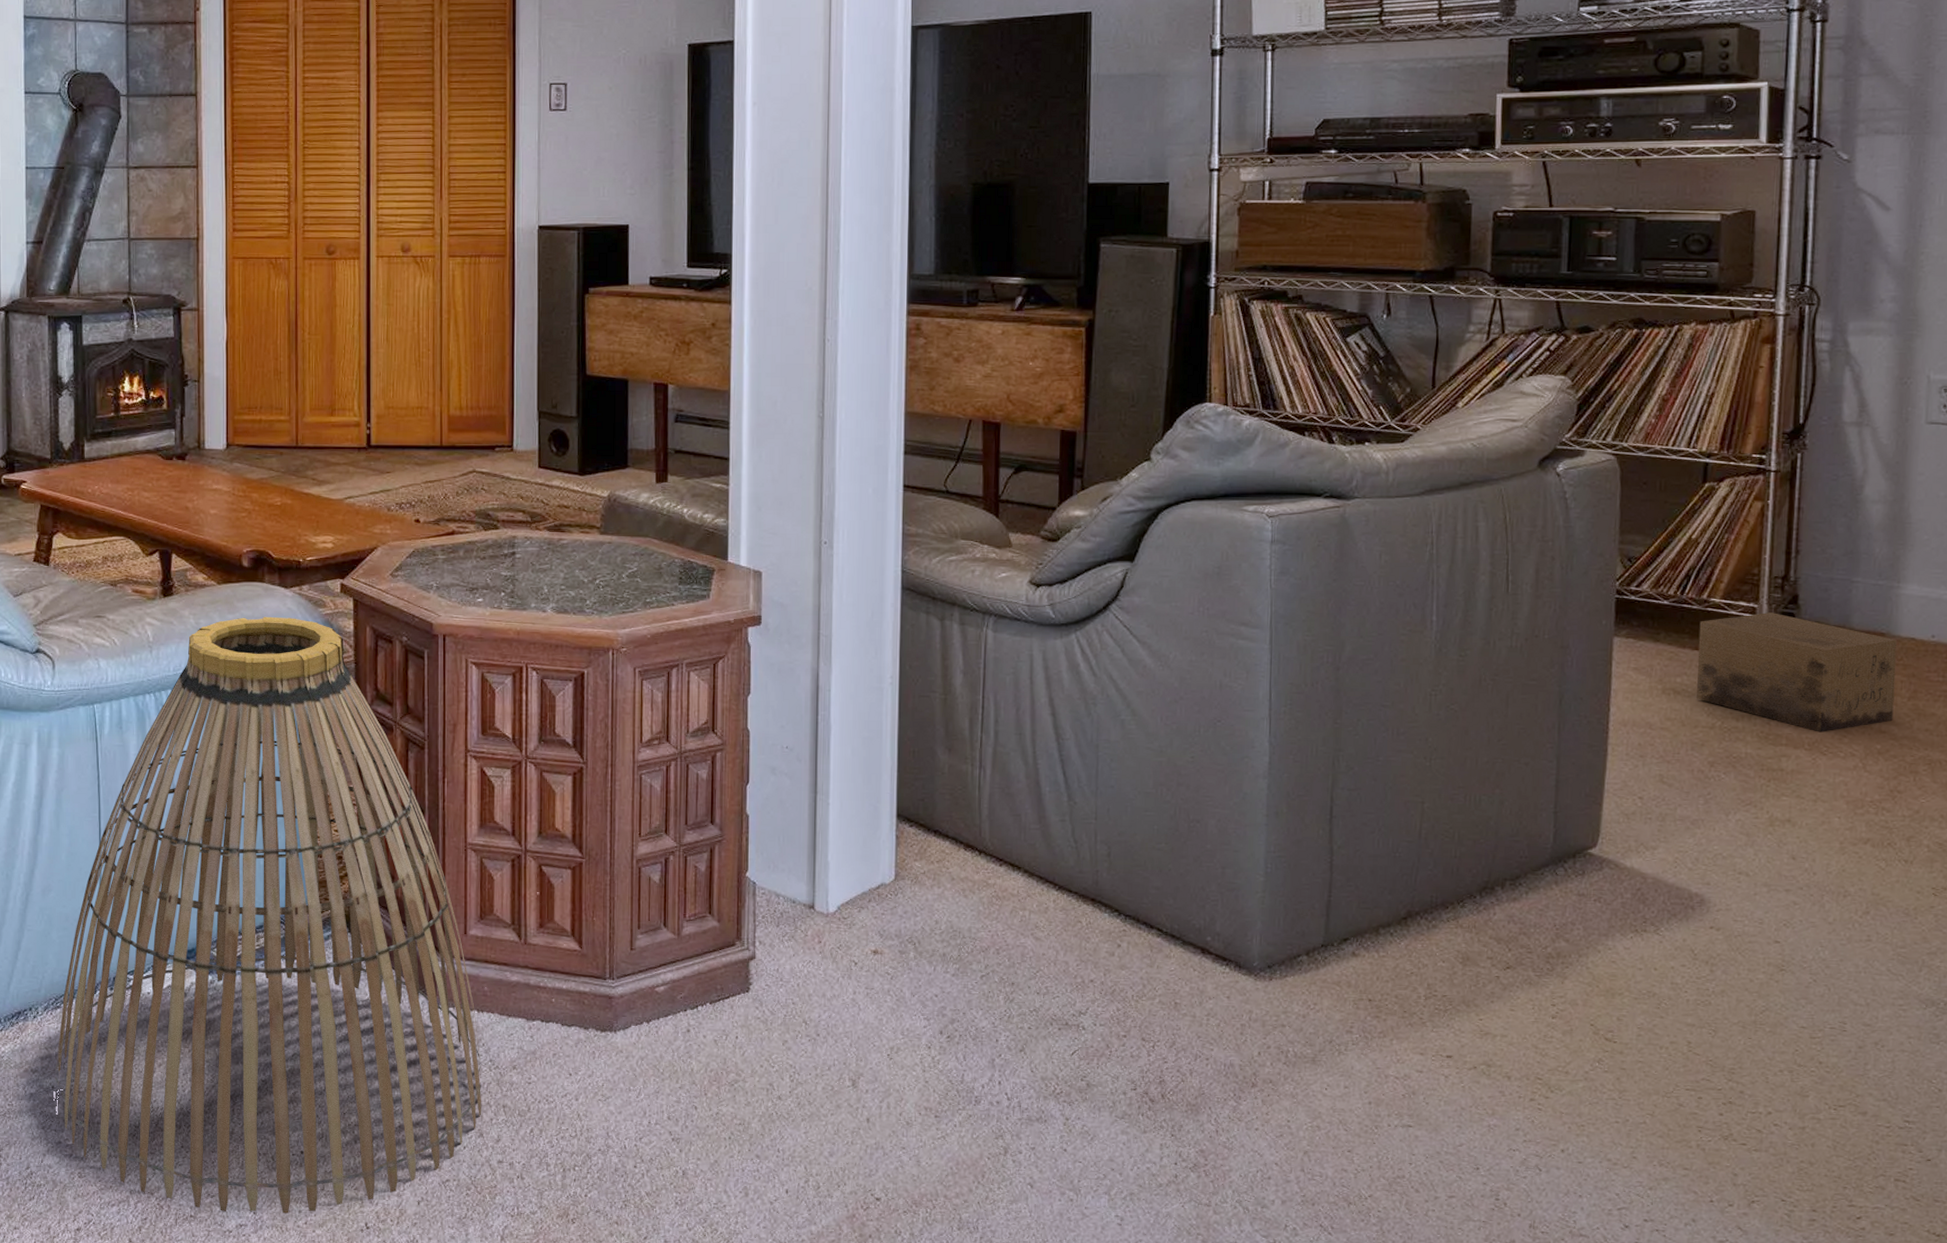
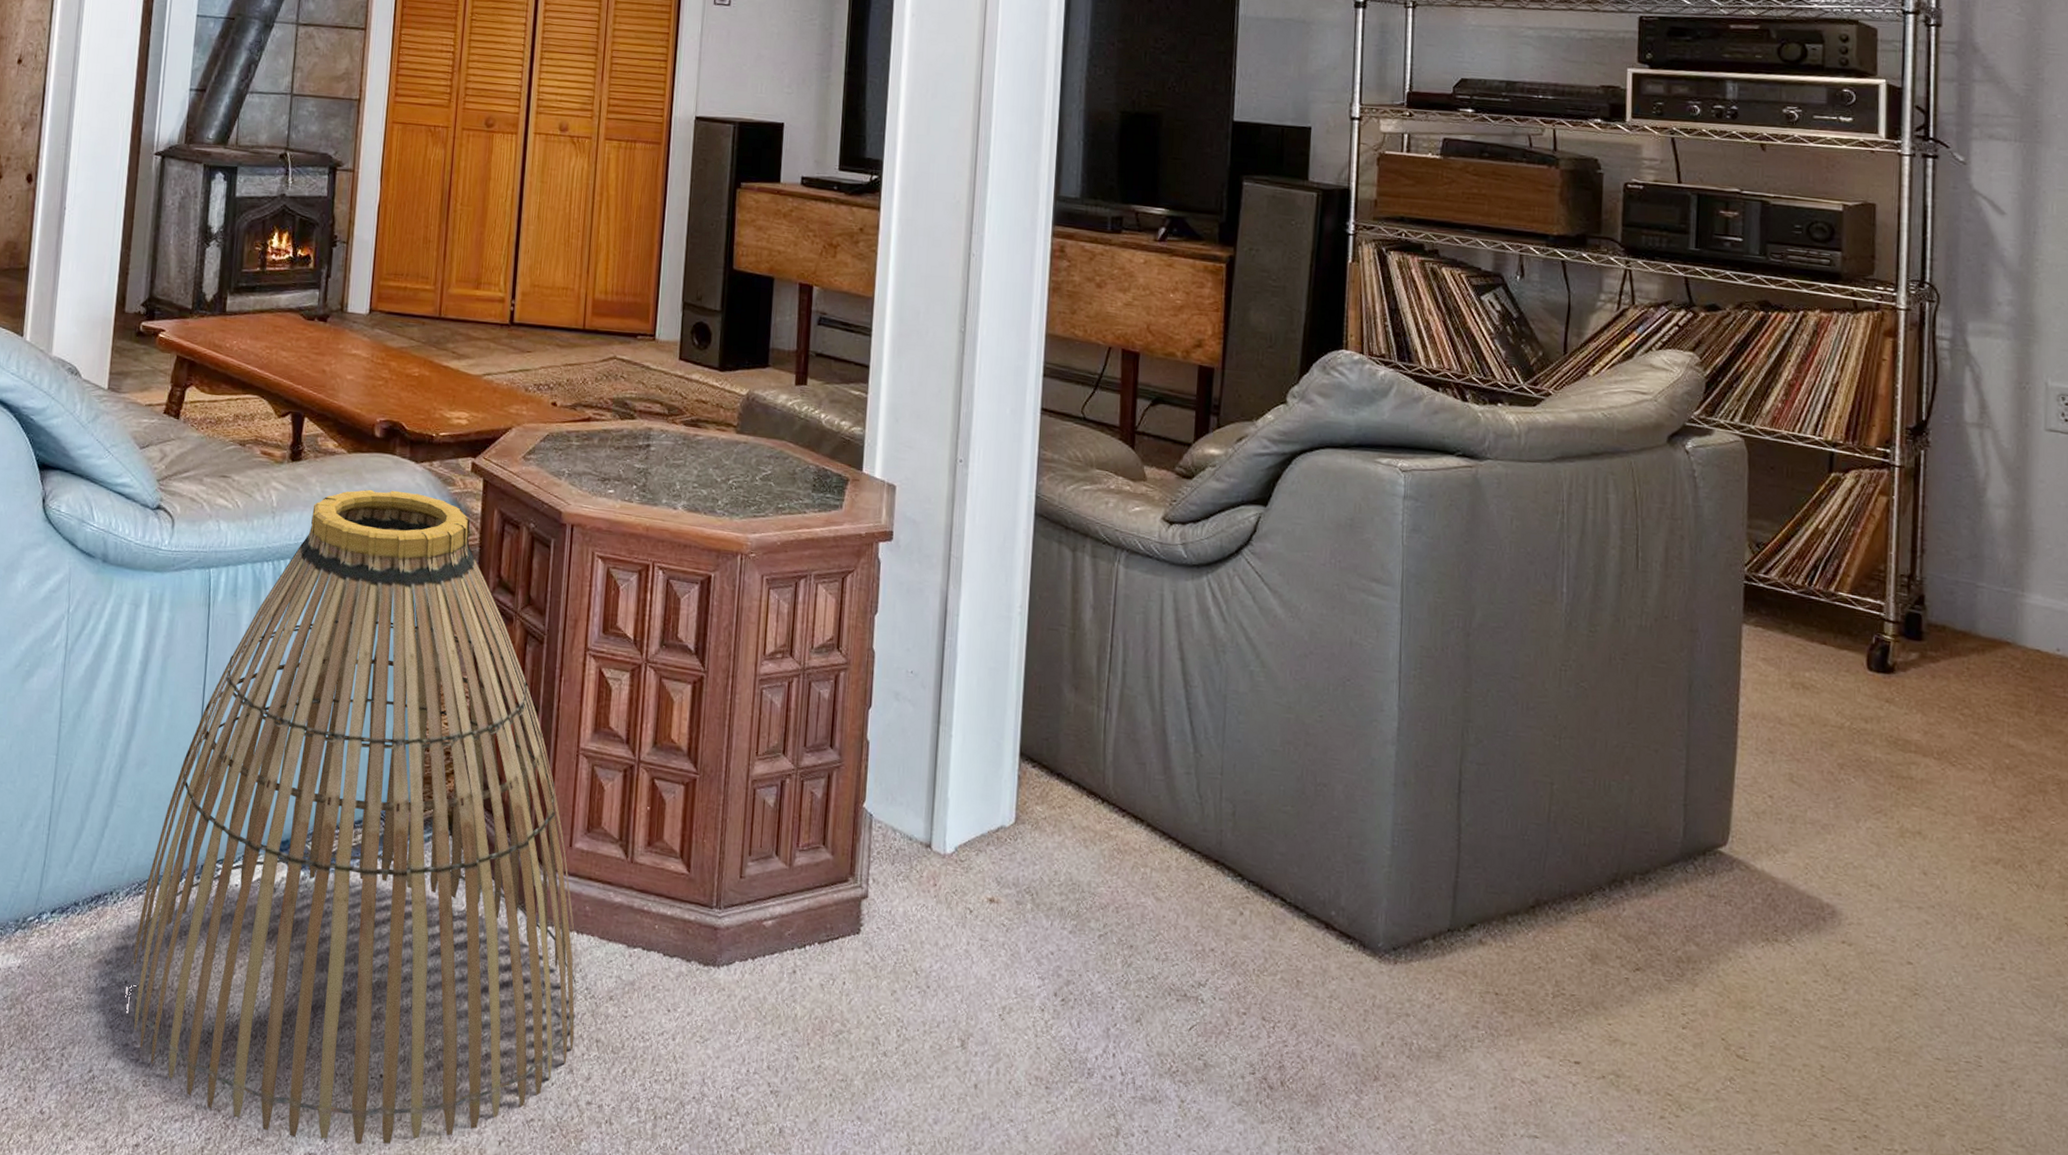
cardboard box: present [1697,612,1898,732] -> none [1825,611,2023,742]

